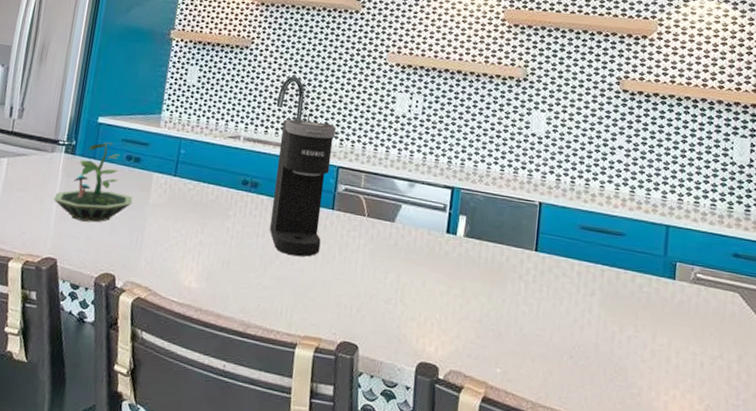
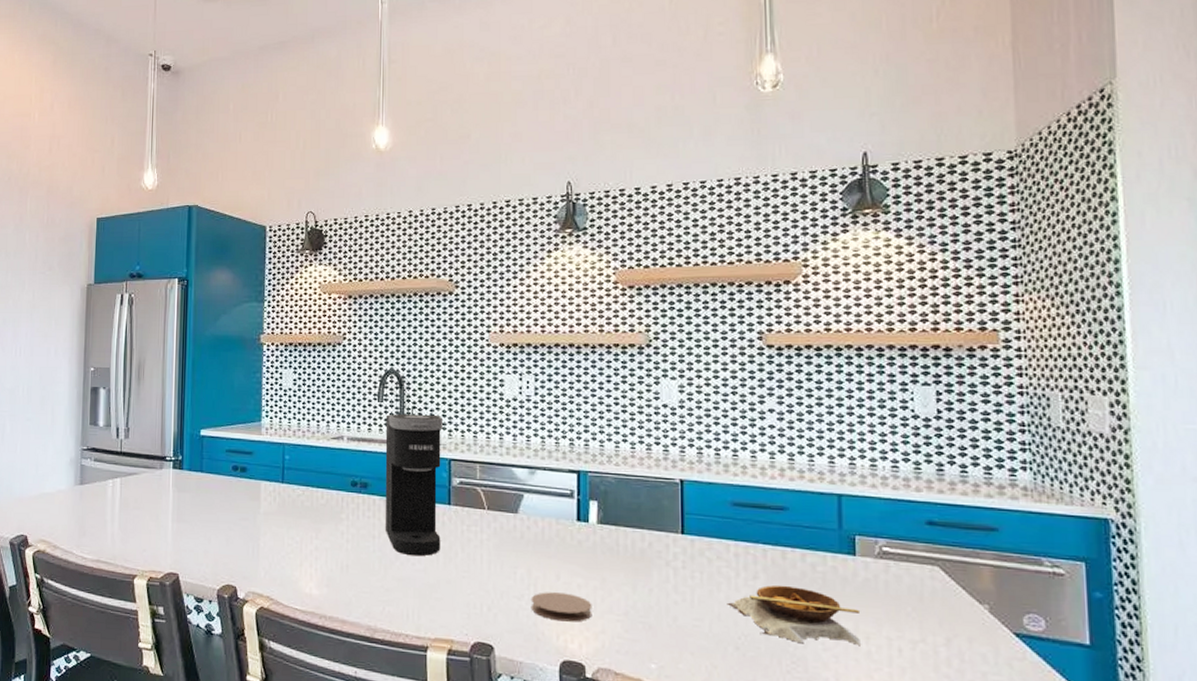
terrarium: present [54,142,133,223] -> none [168,454,244,535]
coaster: none [396,297,451,327] -> present [531,592,592,622]
soup bowl: none [566,302,675,359] -> present [727,585,861,645]

